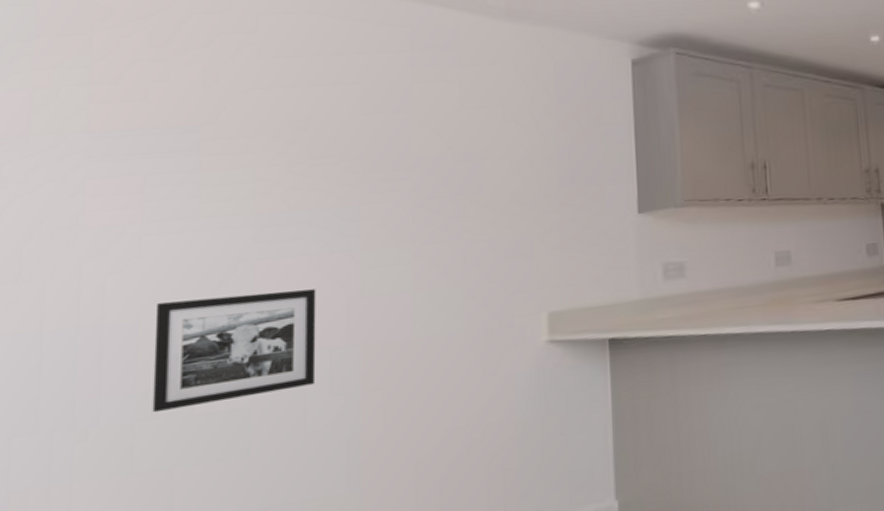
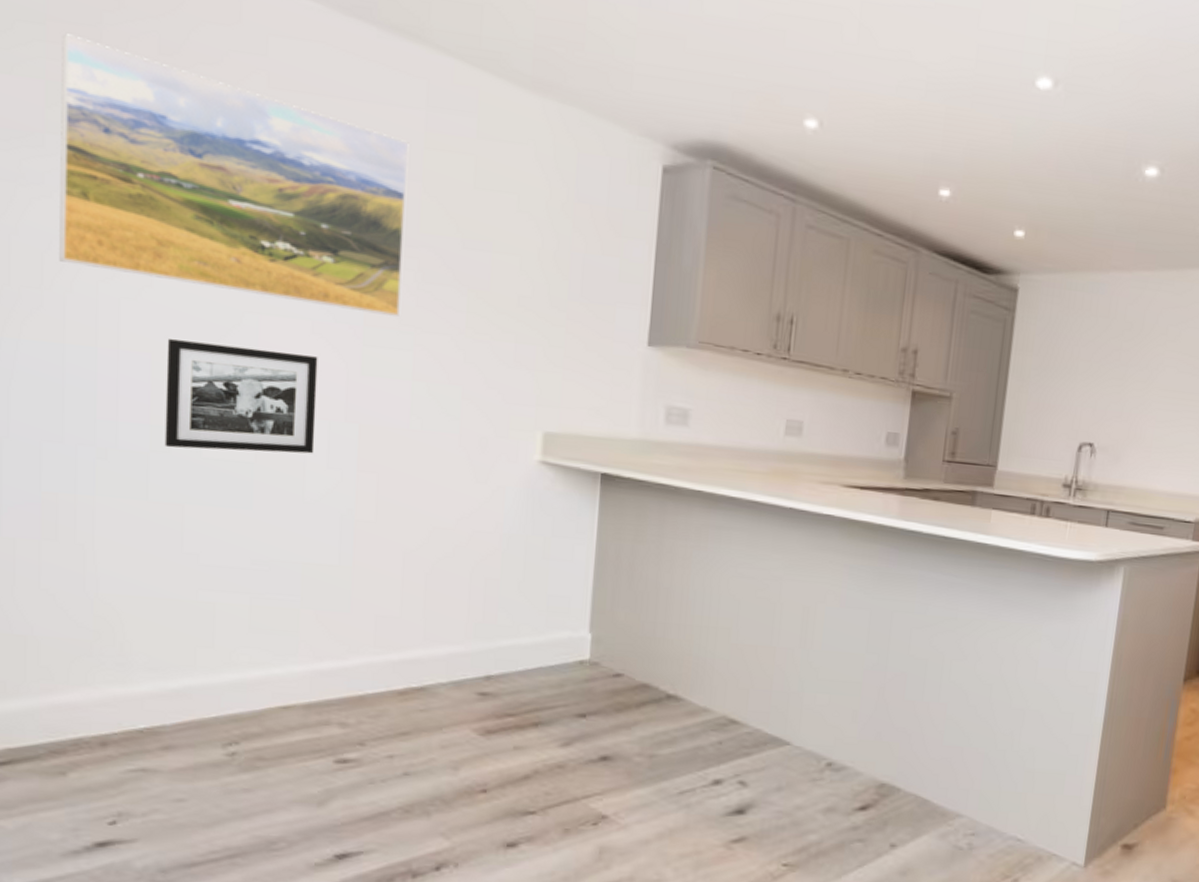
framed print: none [39,45,398,252] -> present [58,33,409,316]

